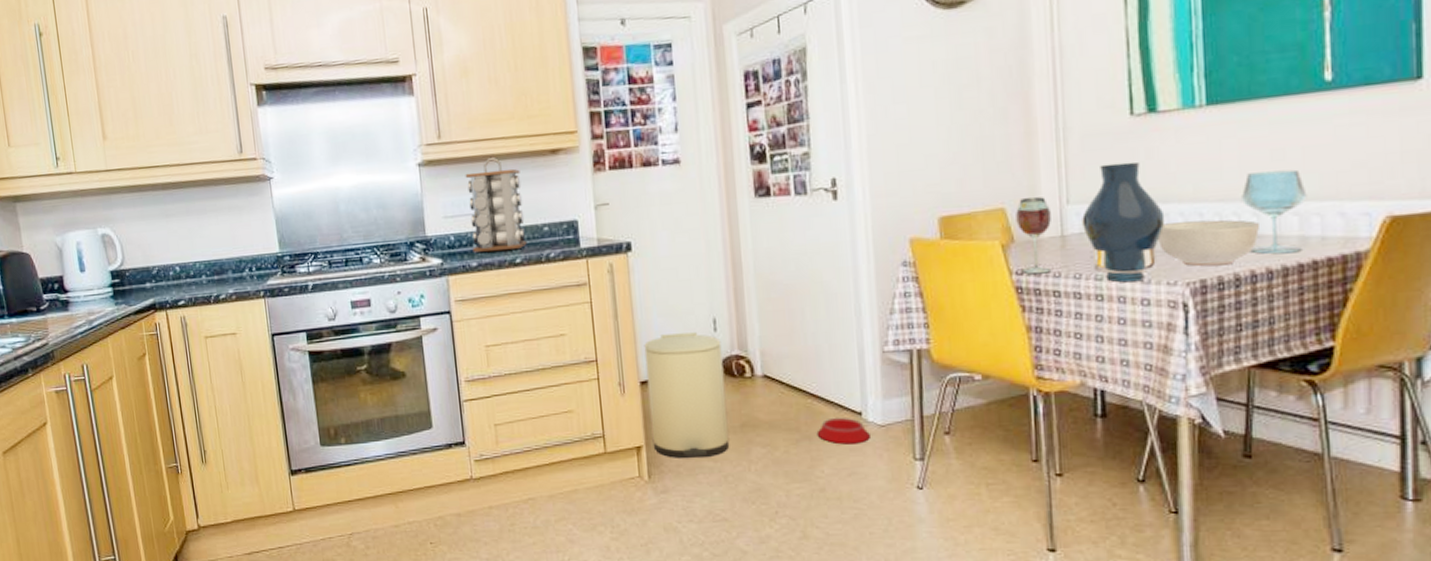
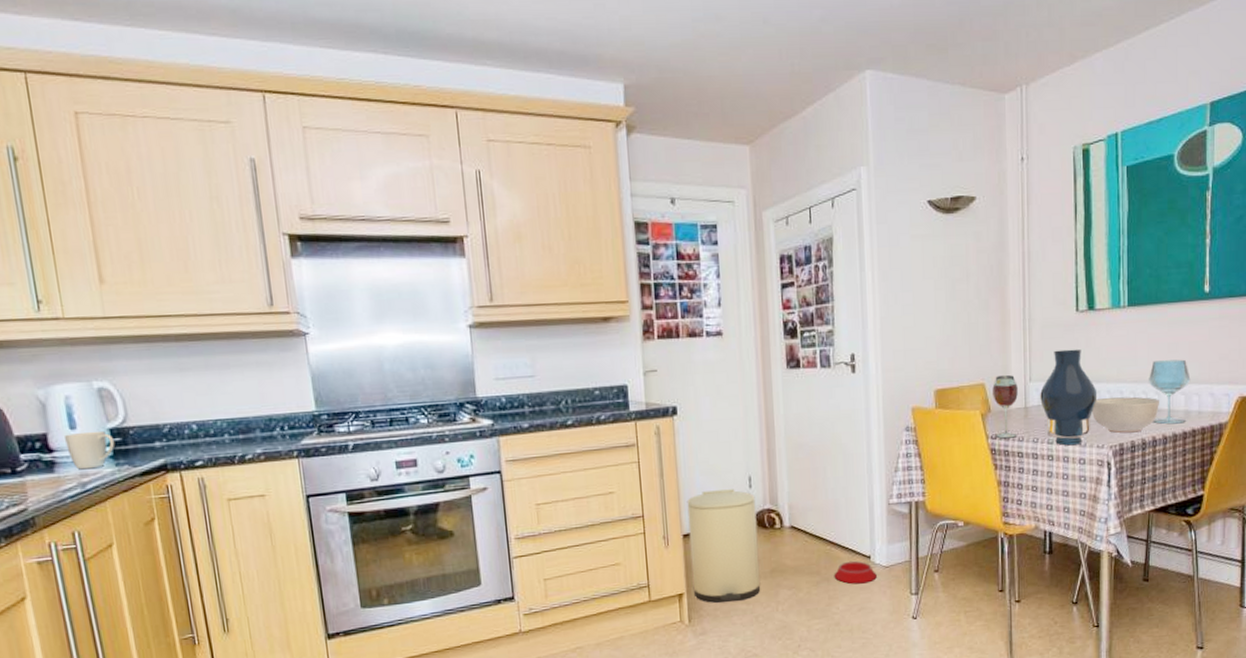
mug: none [76,273,115,309] -> present [65,430,116,470]
spice rack: present [465,158,527,253] -> none [517,323,578,415]

